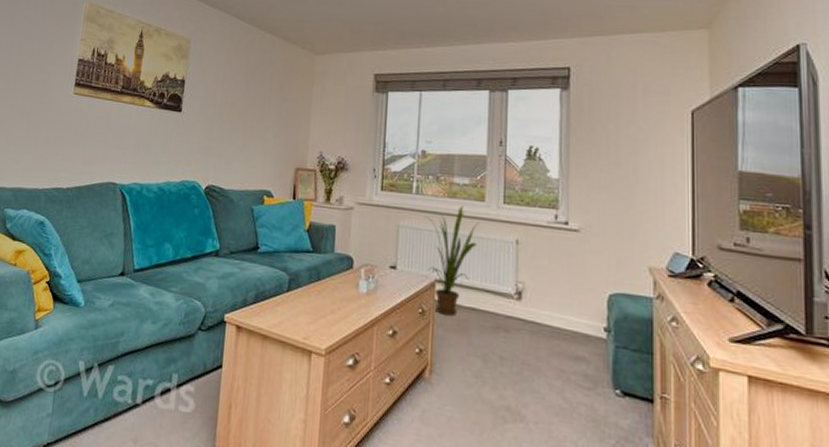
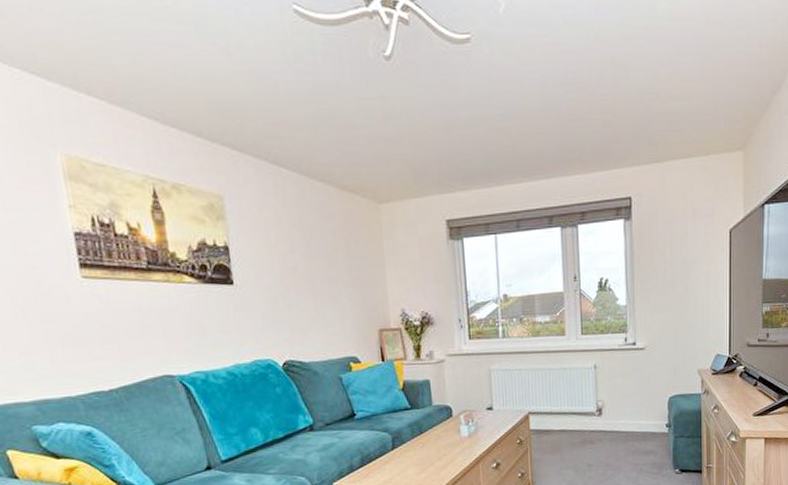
house plant: present [424,206,479,316] -> none [513,343,562,441]

